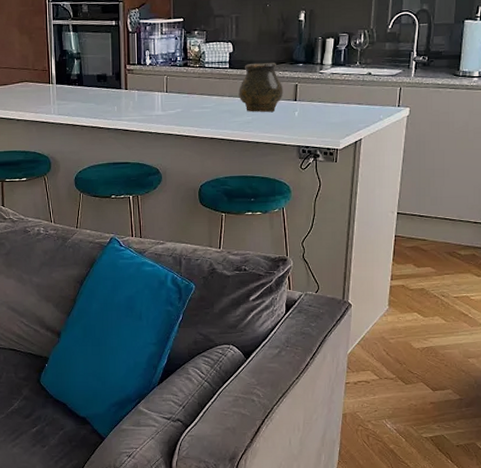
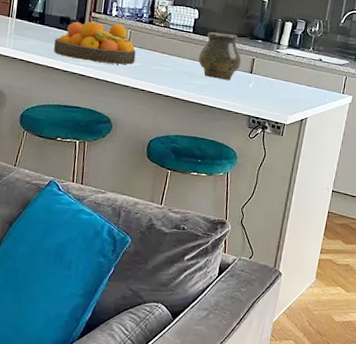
fruit bowl: none [95,72,175,115] -> present [53,21,136,65]

